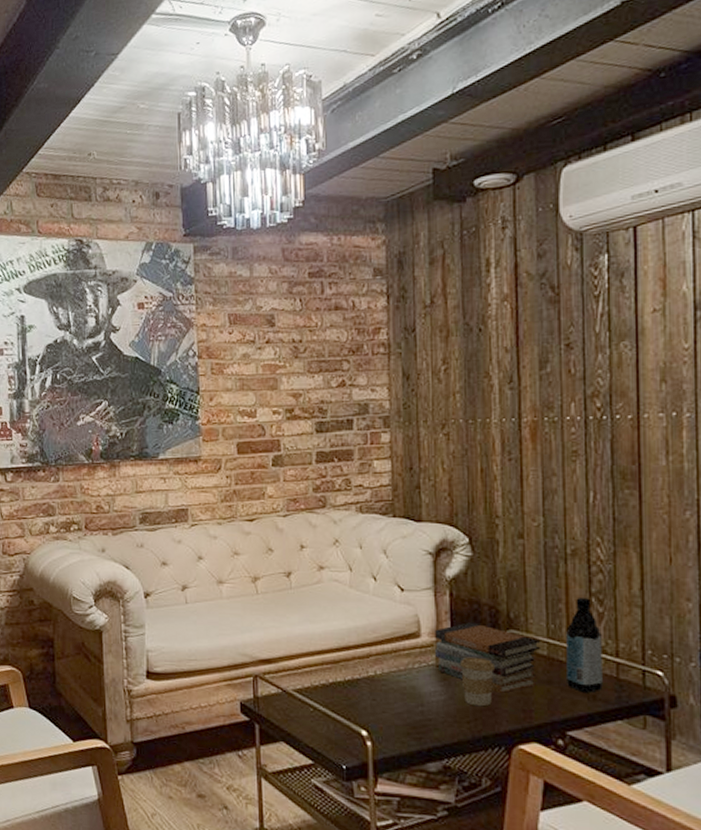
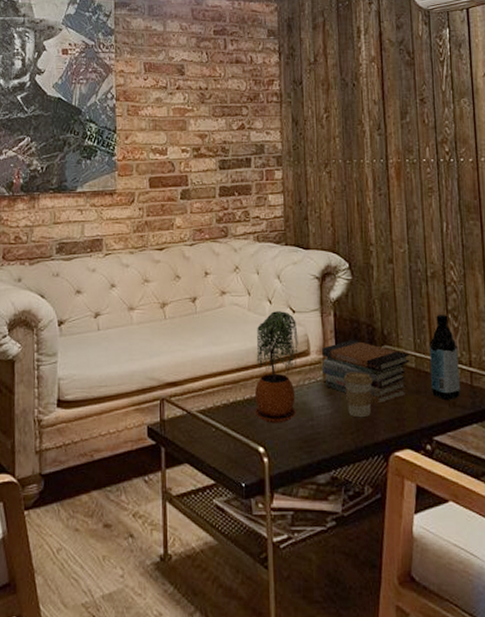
potted plant: none [356,589,409,708] -> present [254,311,300,424]

